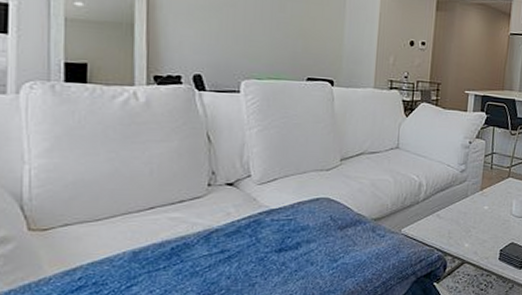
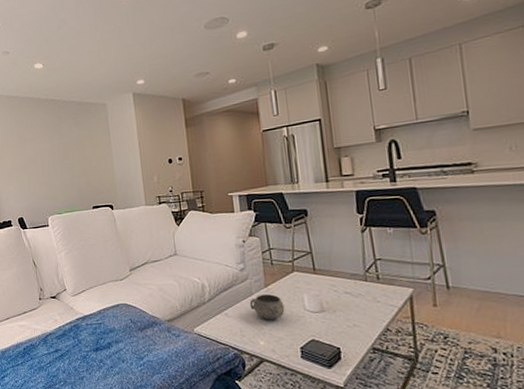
decorative bowl: none [462,197,495,223] -> present [249,294,285,320]

